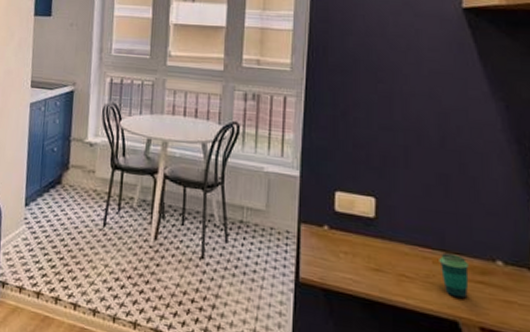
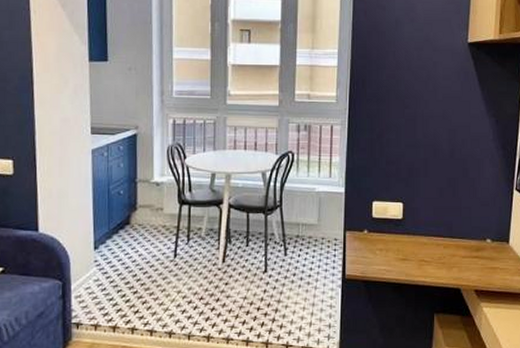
cup: present [439,253,469,299] -> none [448,239,468,271]

